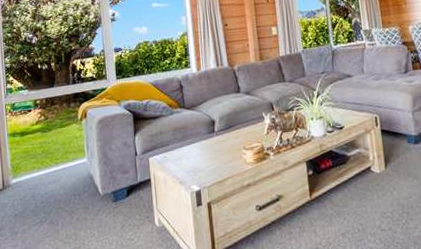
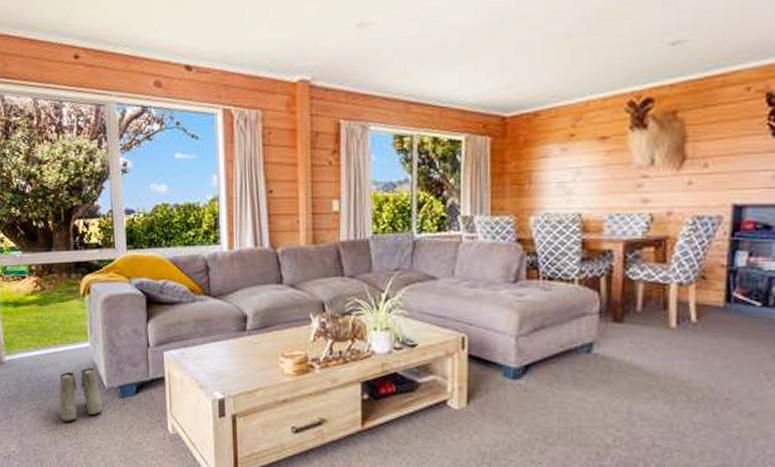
boots: none [60,180,99,230] -> present [59,368,103,422]

